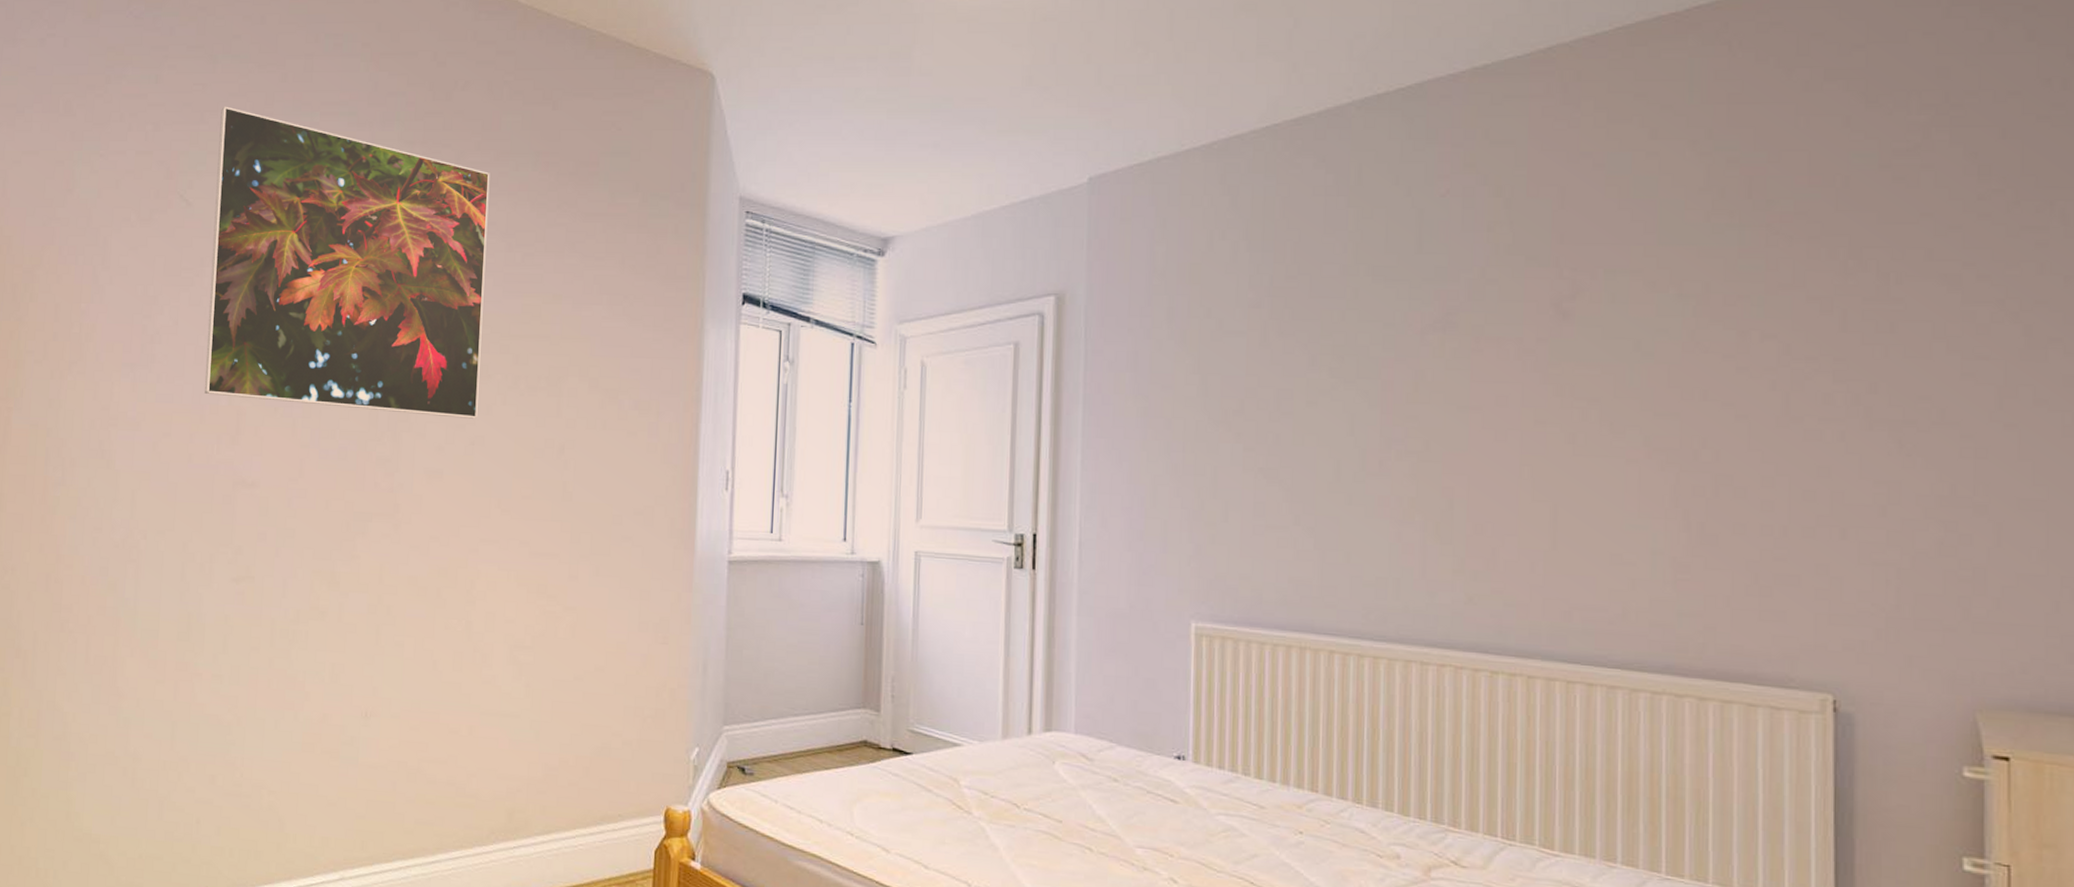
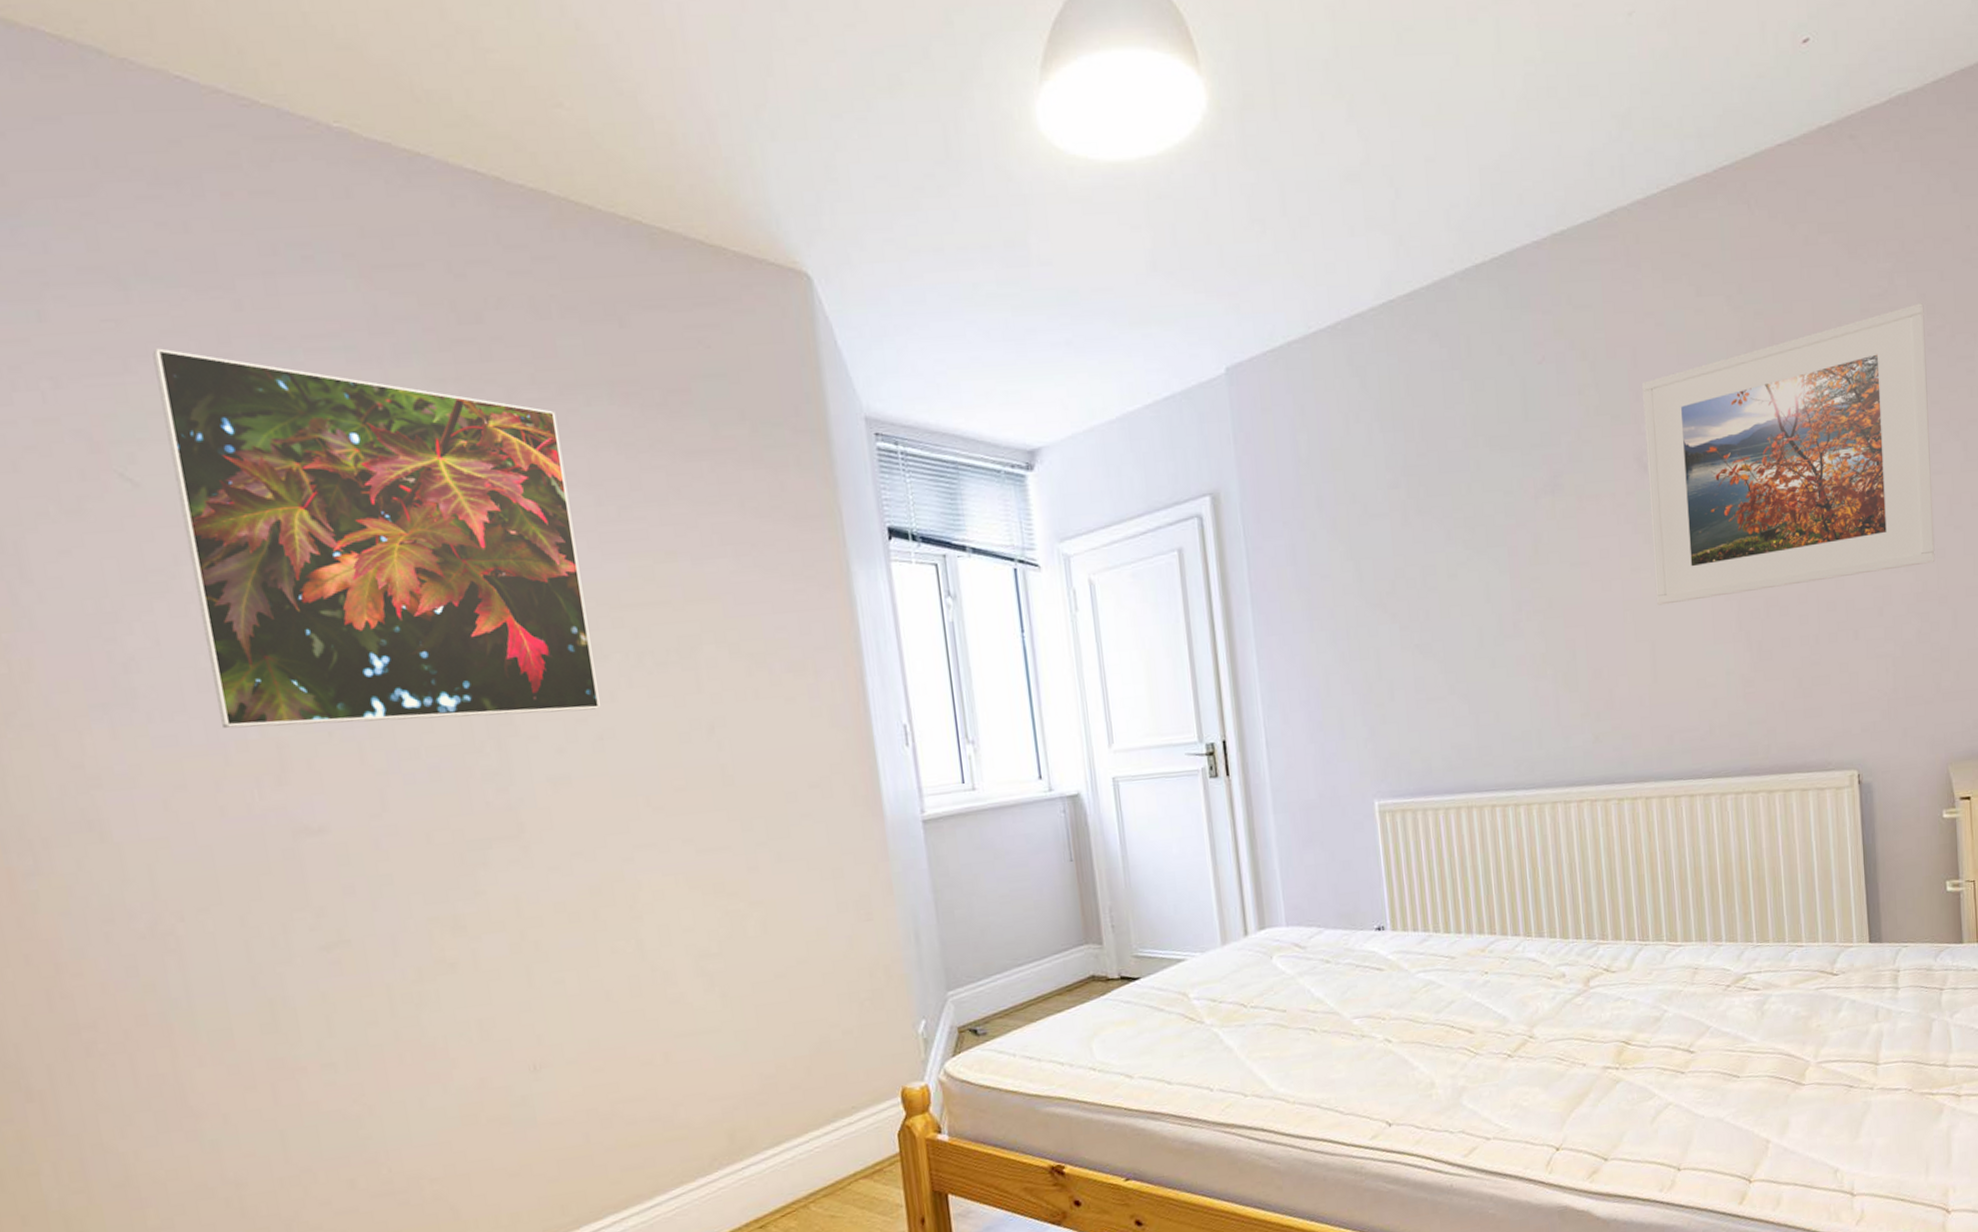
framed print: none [1564,162,1974,466] -> present [1642,303,1935,606]

